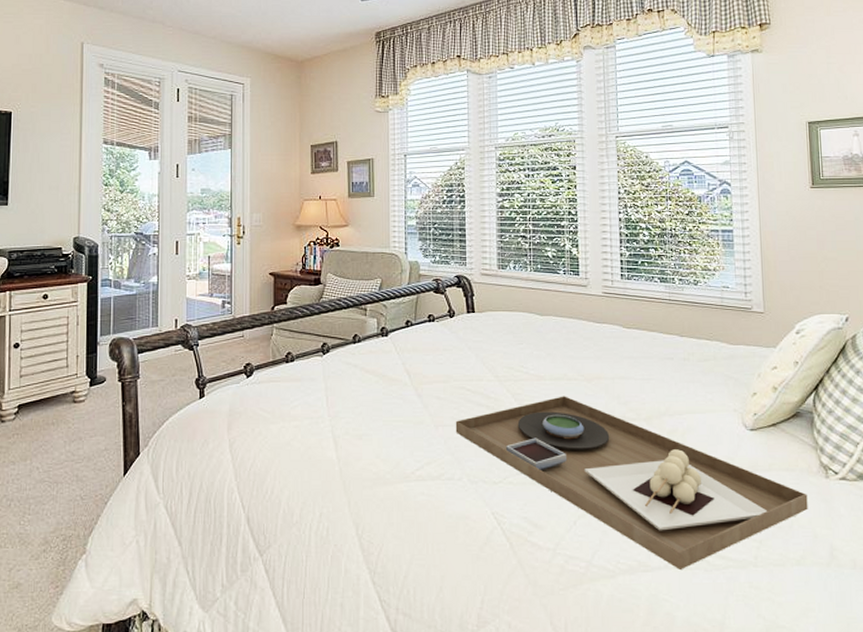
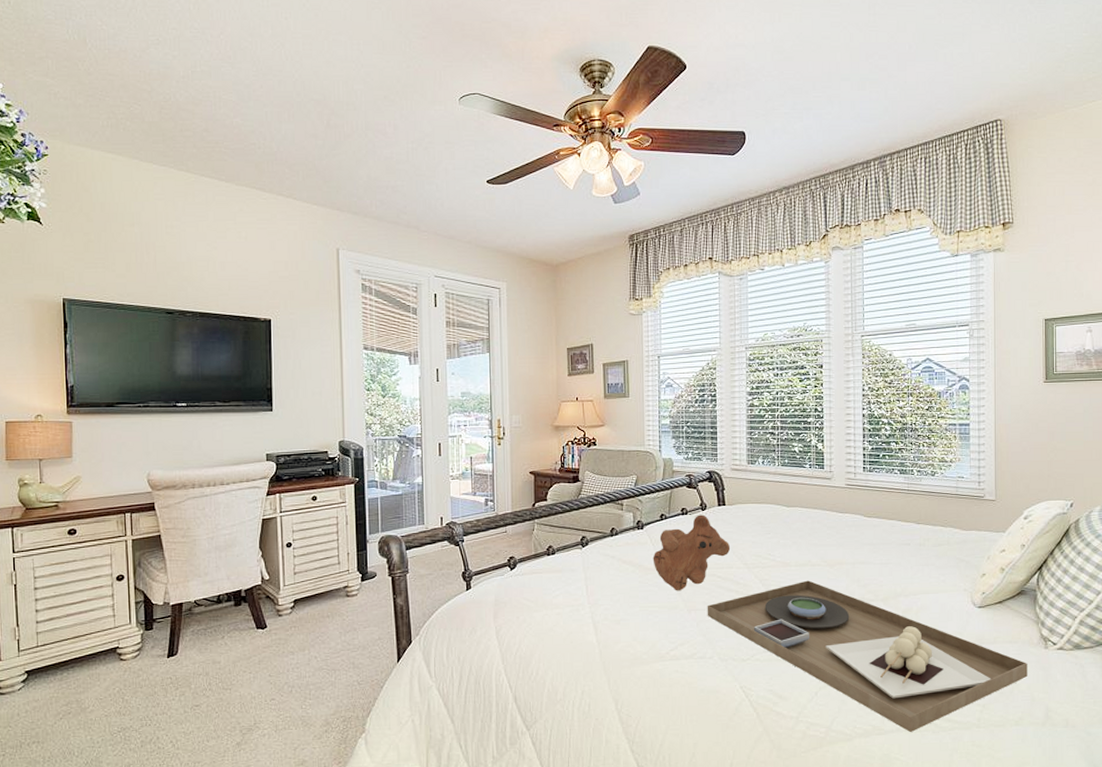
teddy bear: none [397,322,481,405] -> present [653,514,731,591]

